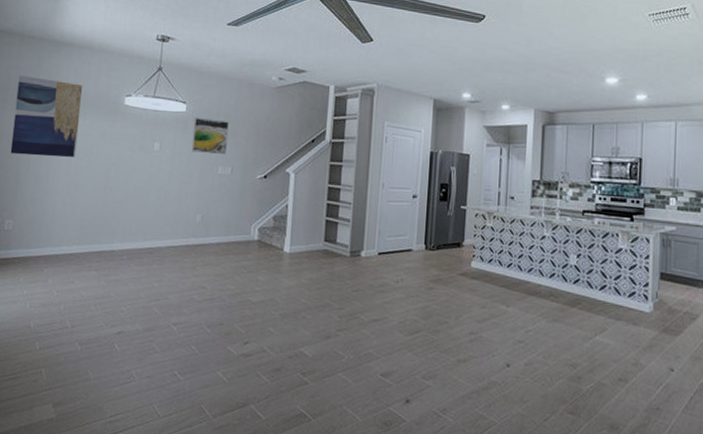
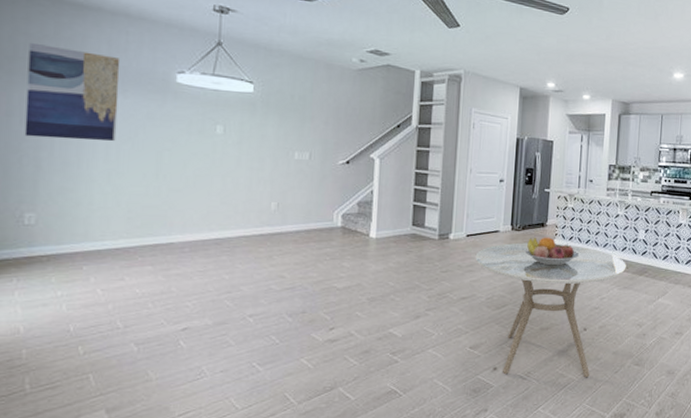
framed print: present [191,117,229,155] -> none [262,98,305,140]
dining table: none [387,263,555,423] -> present [475,242,626,378]
fruit bowl: none [439,258,501,291] -> present [524,237,580,266]

